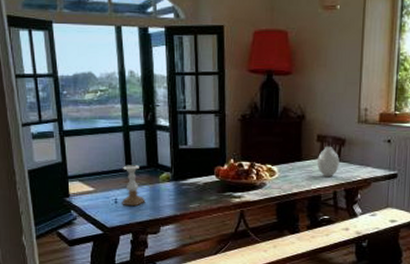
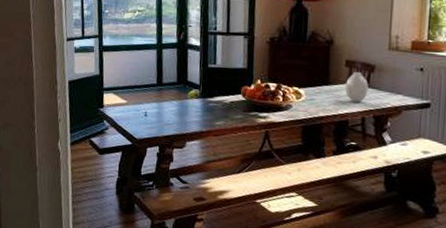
candle holder: present [122,165,146,207] -> none [151,80,174,121]

